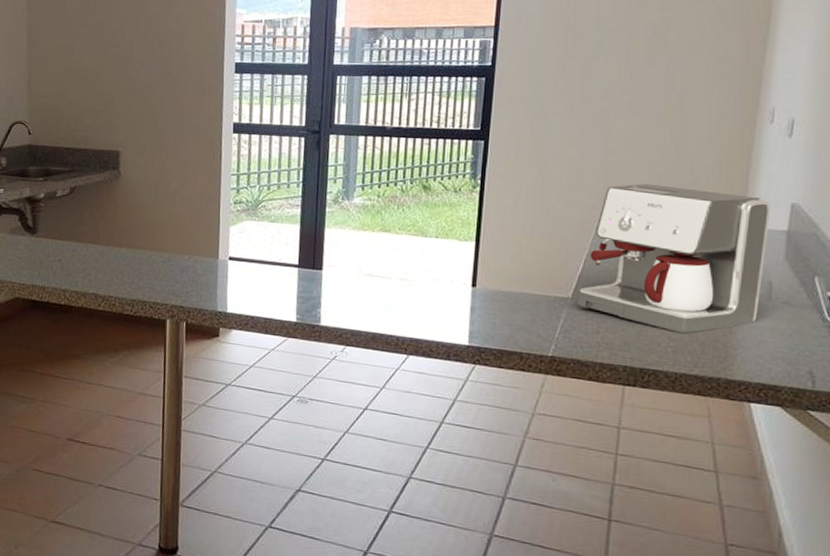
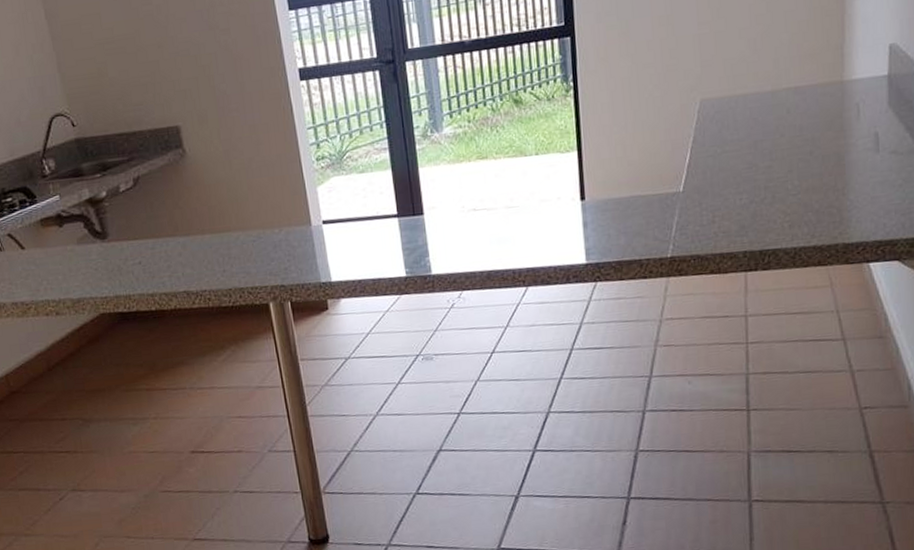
coffee maker: present [578,184,771,334] -> none [689,44,870,206]

